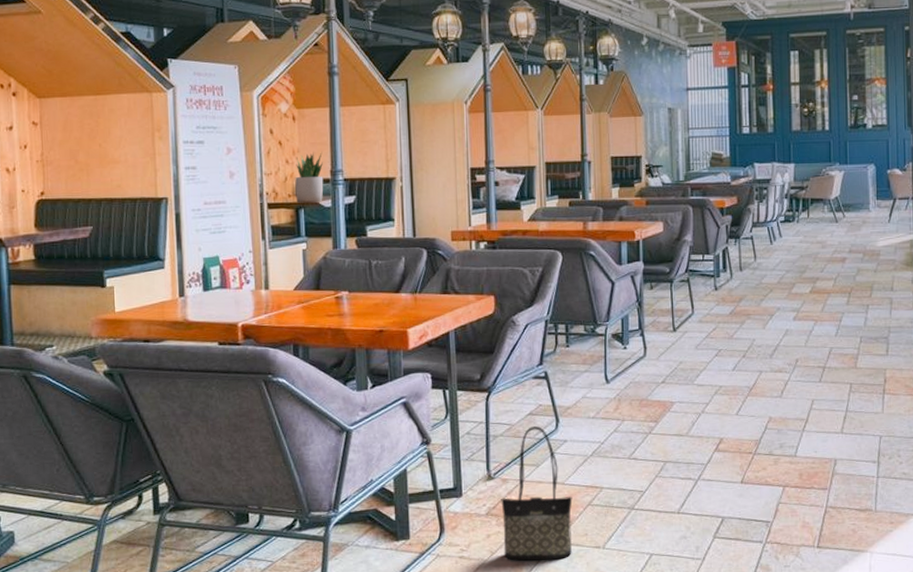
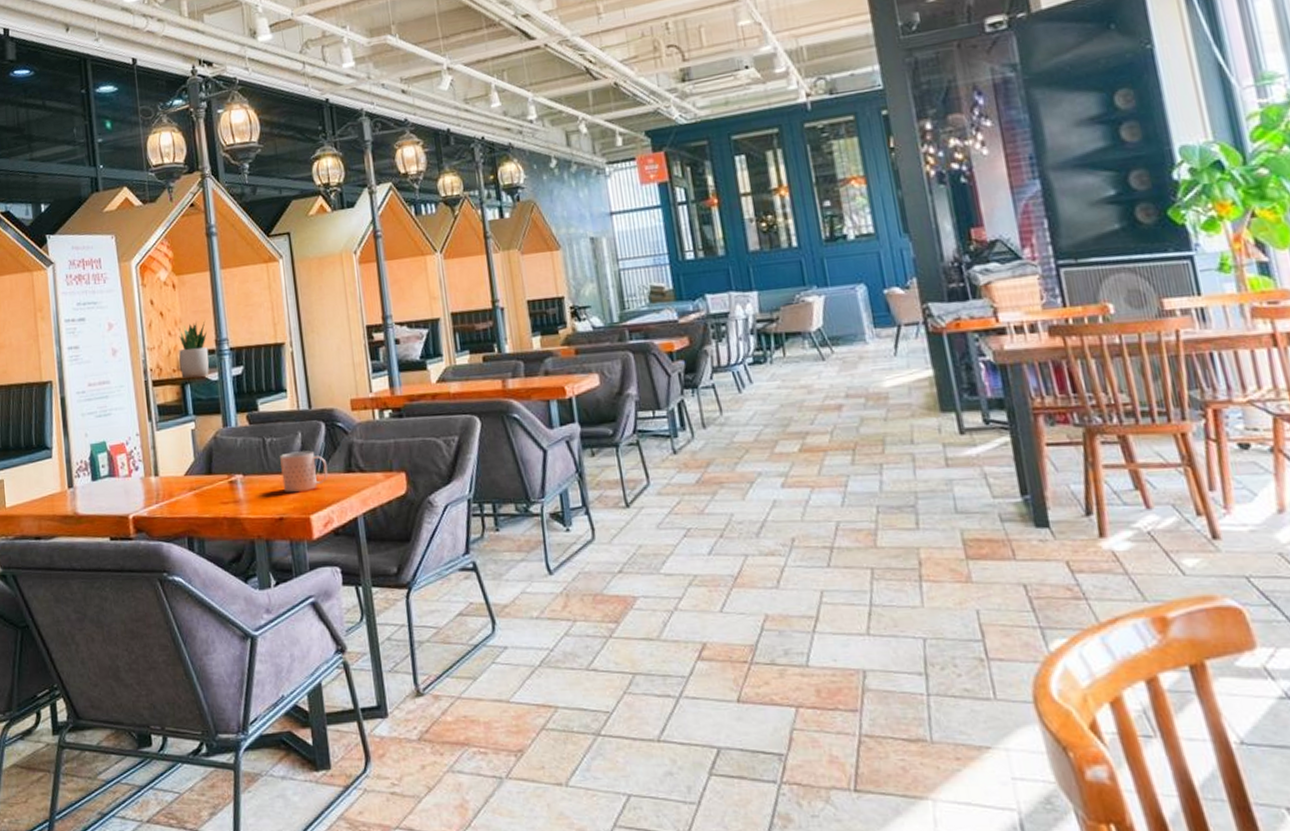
mug: none [384,273,426,309] -> present [280,450,329,493]
tote bag: present [501,426,573,561] -> none [434,630,527,800]

